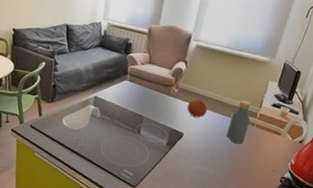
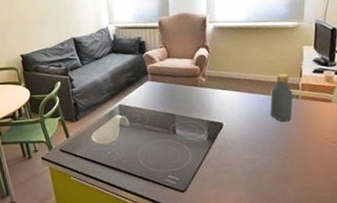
fruit: present [187,99,207,118] -> none [219,83,243,104]

